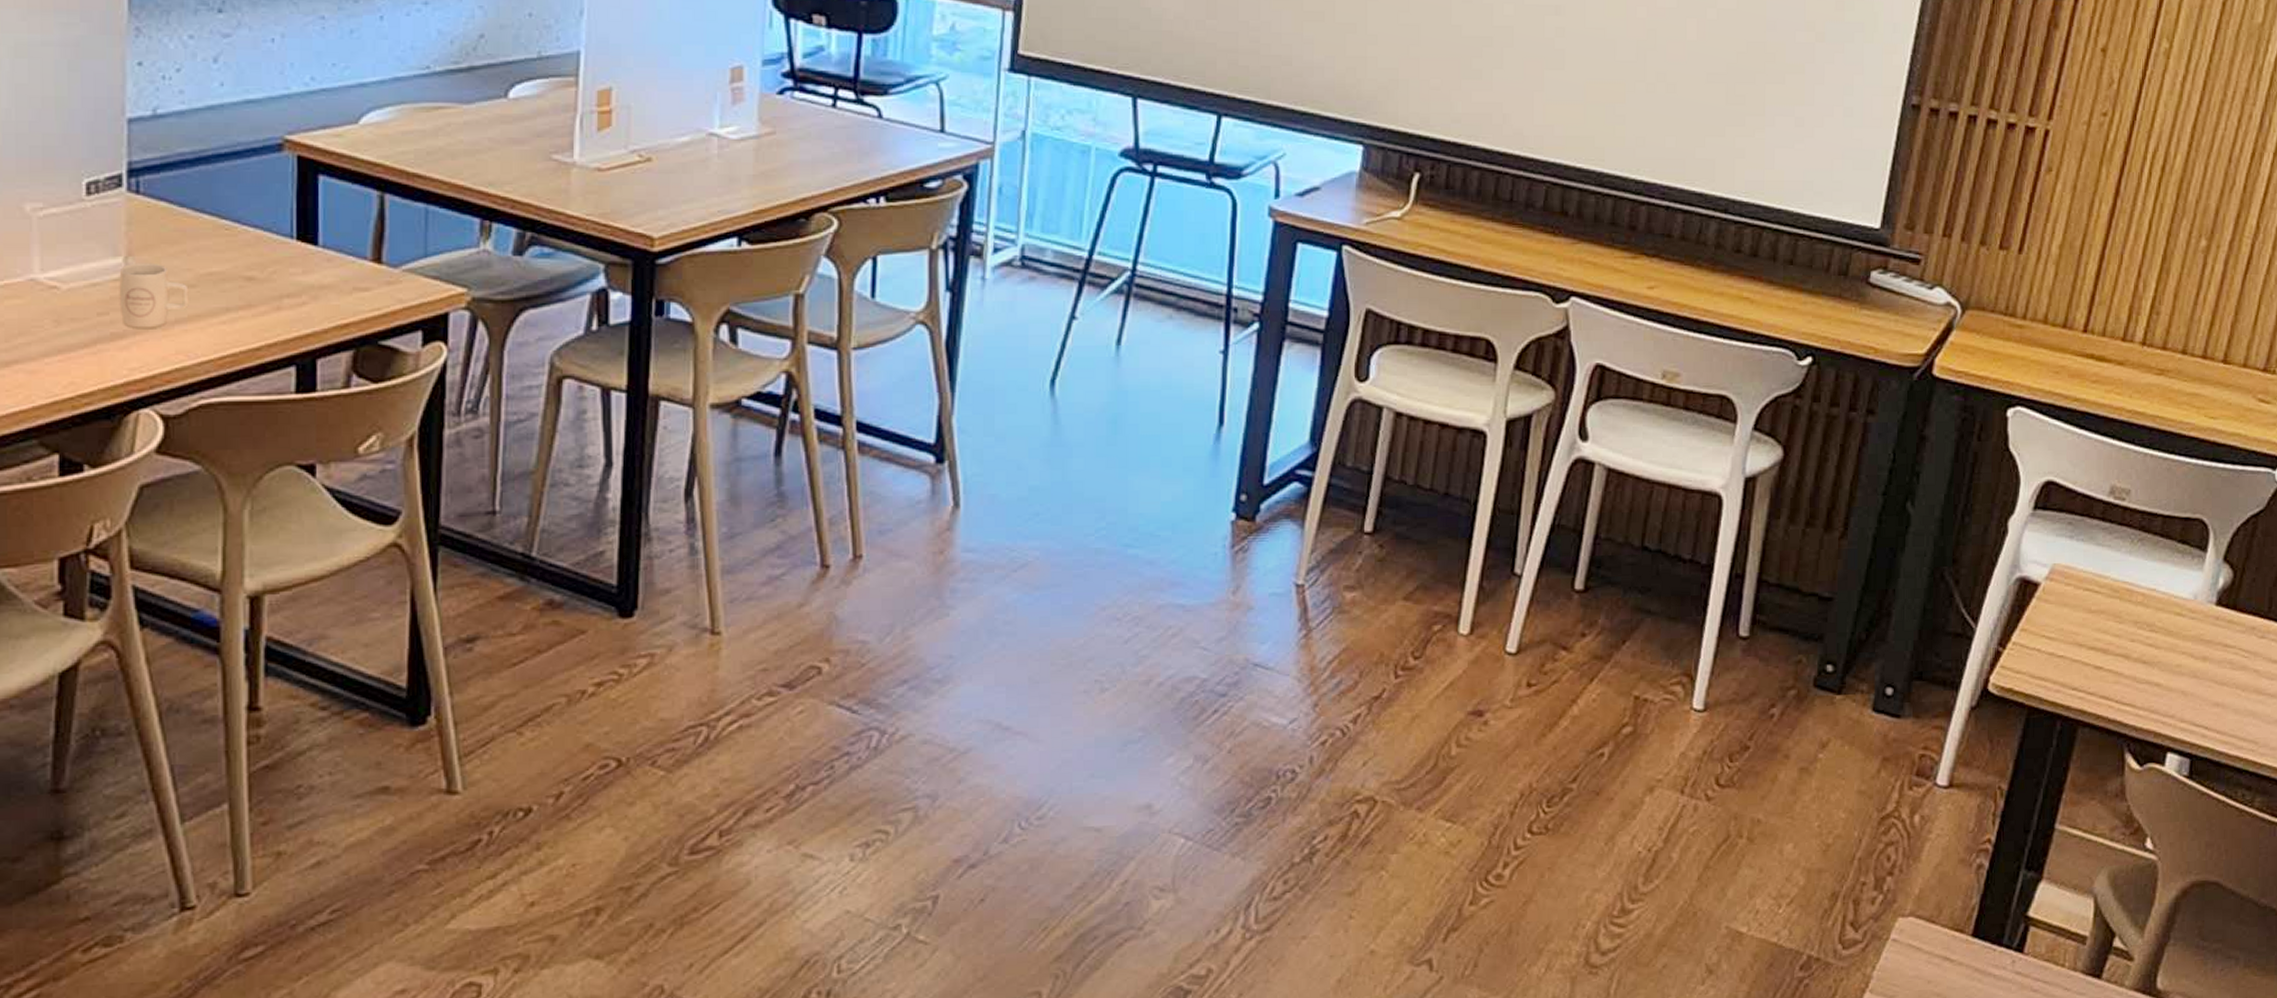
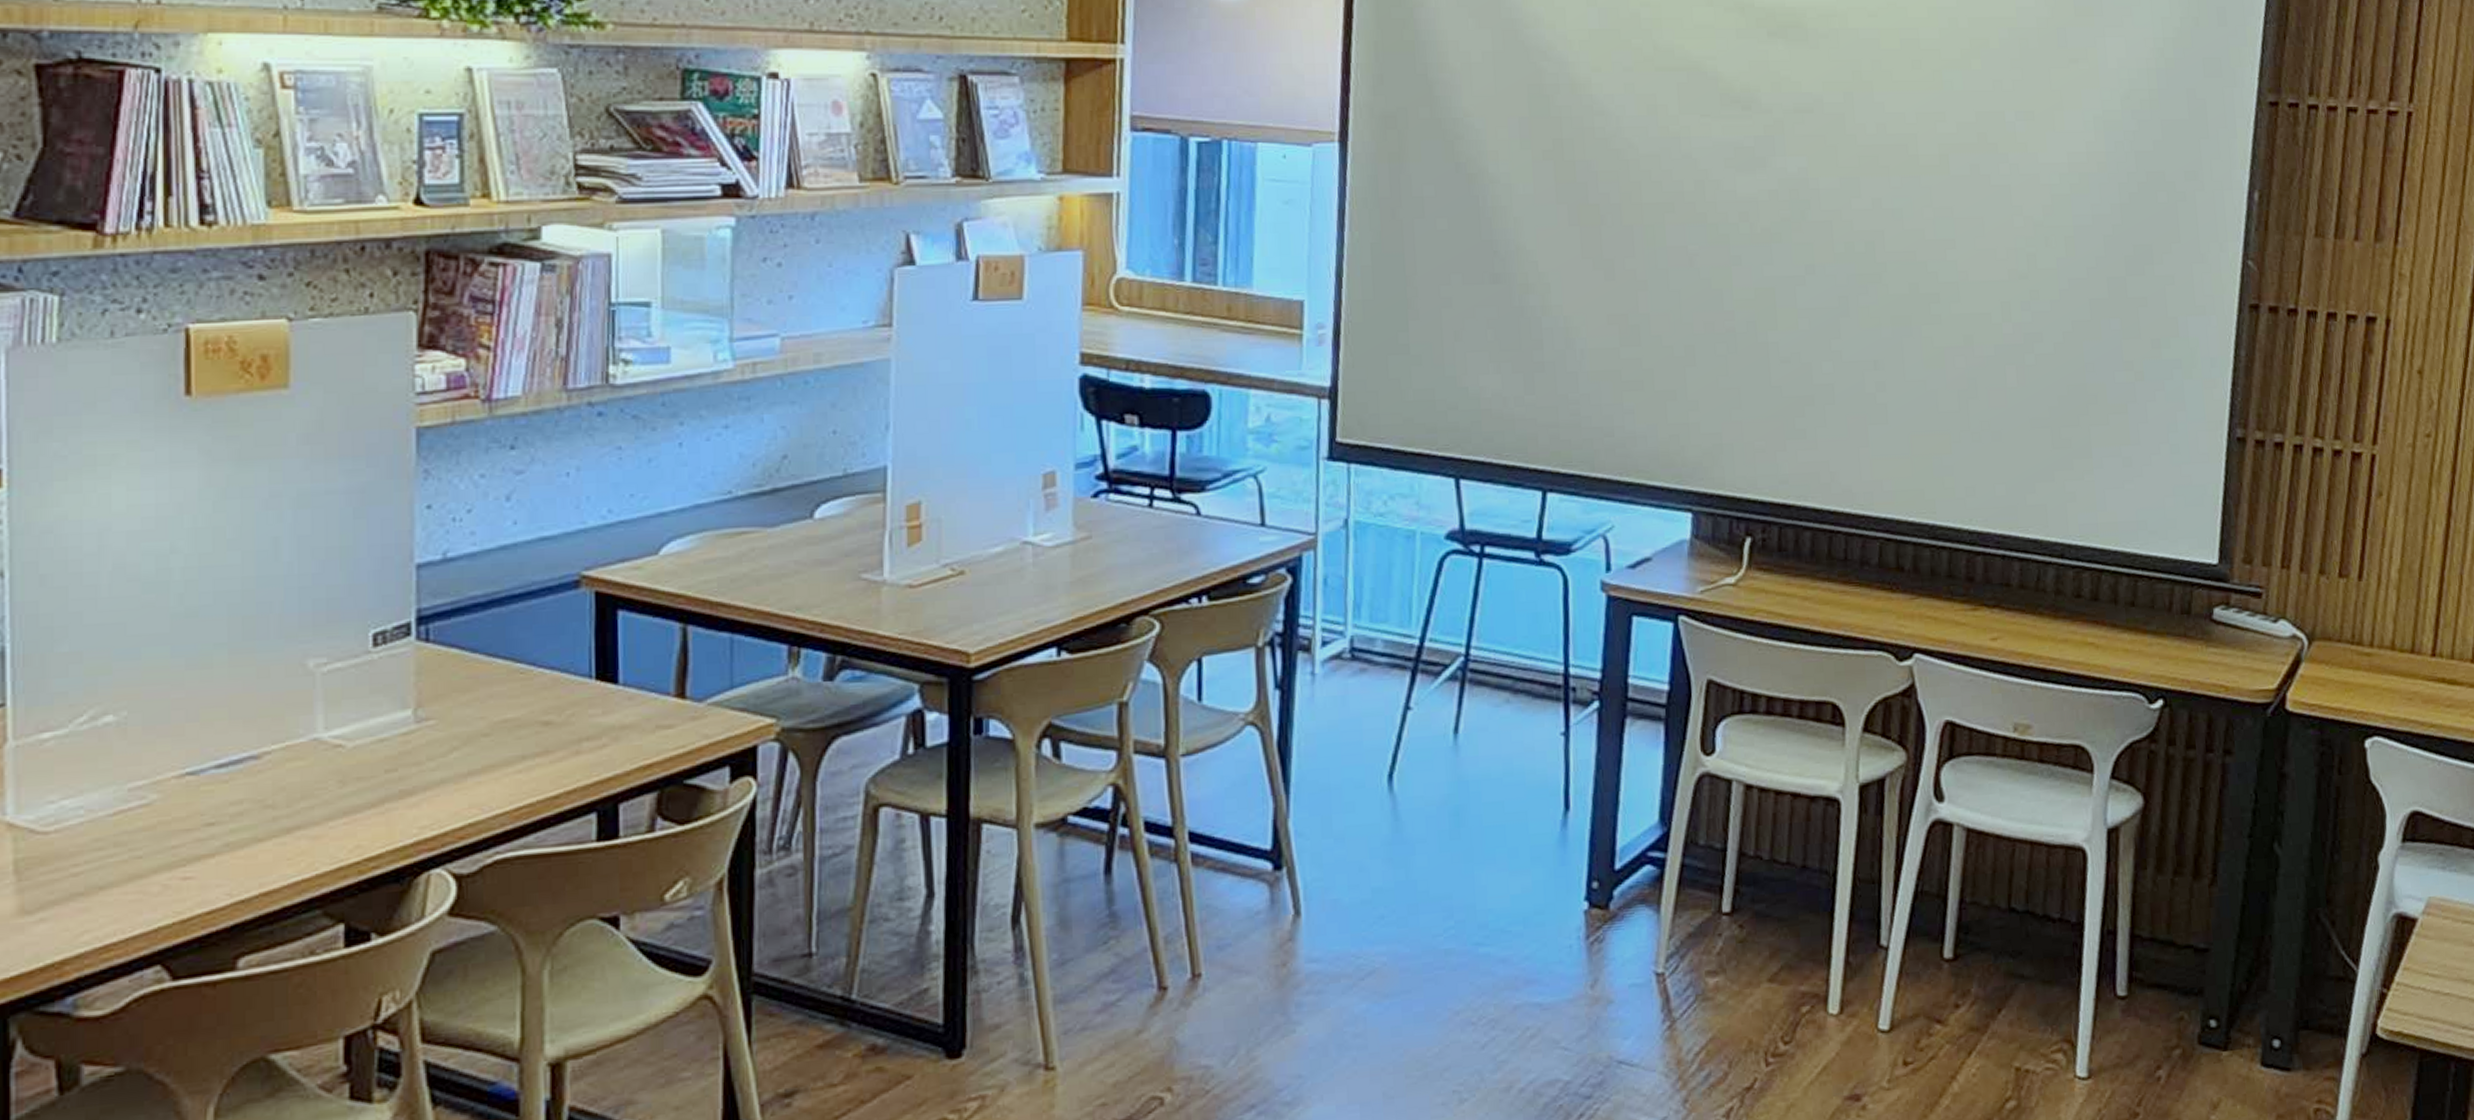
mug: present [119,262,189,330] -> none [408,713,483,785]

